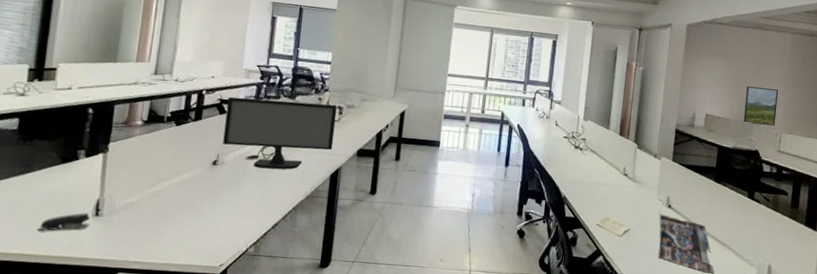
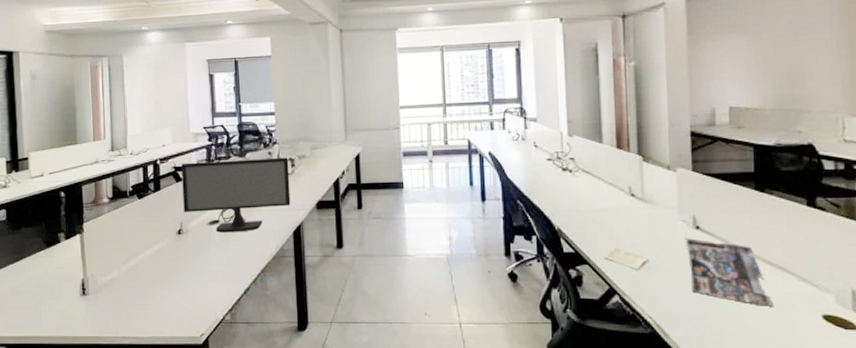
stapler: present [38,213,90,232] -> none [37,293,80,314]
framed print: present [743,86,778,126] -> none [783,61,833,111]

